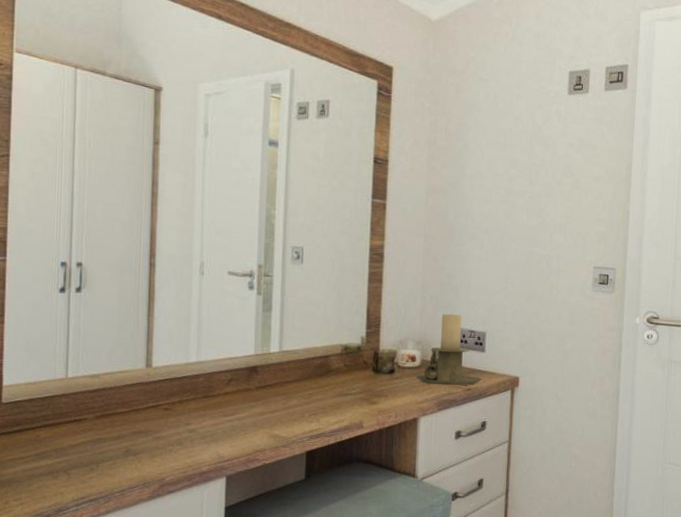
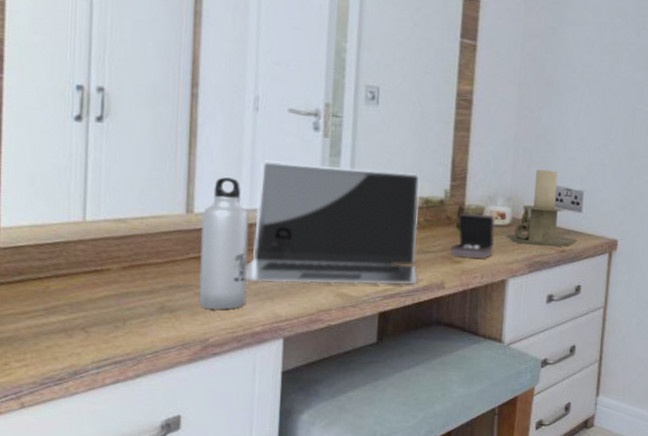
water bottle: none [156,335,197,452] -> present [199,177,250,310]
laptop: none [194,317,340,427] -> present [245,160,420,285]
jewelry box: none [367,356,407,399] -> present [450,212,495,259]

